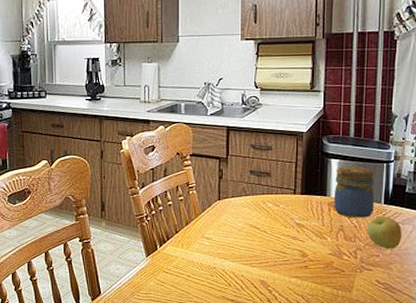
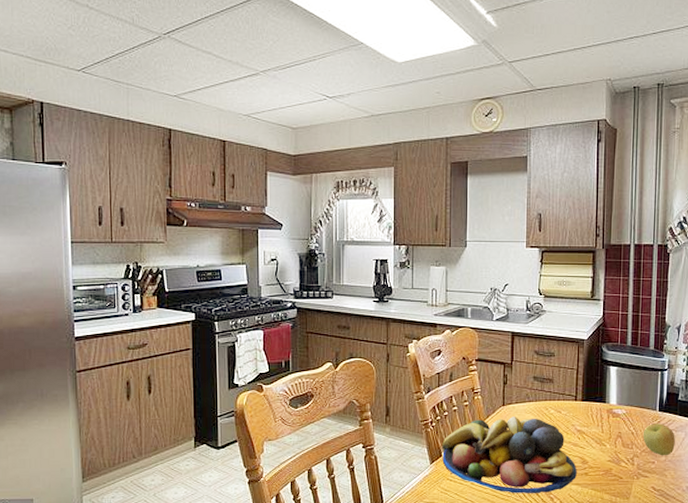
fruit bowl: none [158,211,296,286] -> present [442,417,577,493]
jar: present [334,166,375,218] -> none [613,374,650,425]

